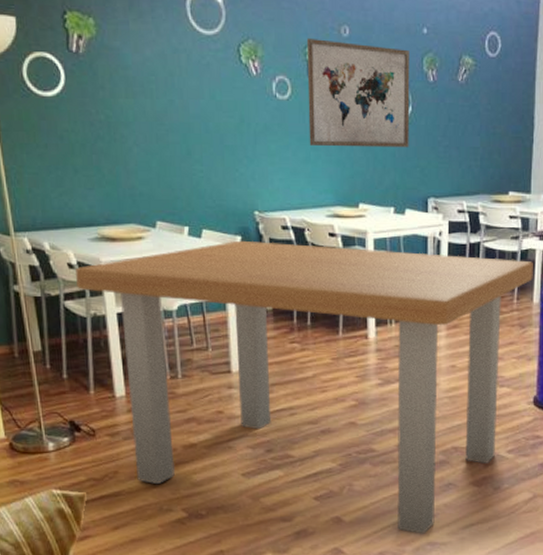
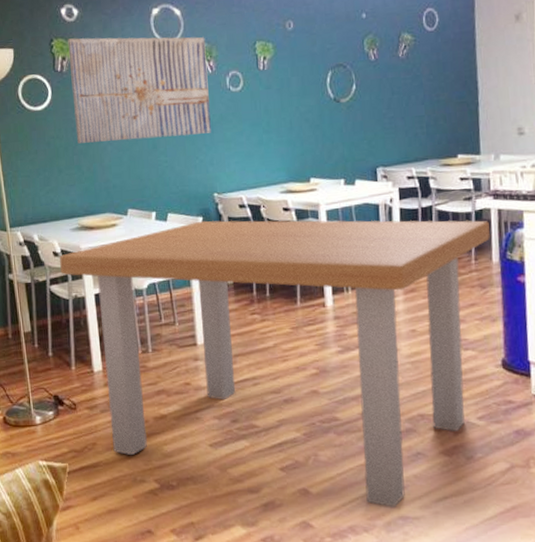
wall art: none [85,13,254,144] -> present [68,37,211,144]
wall art: present [306,37,410,148] -> none [255,34,355,130]

